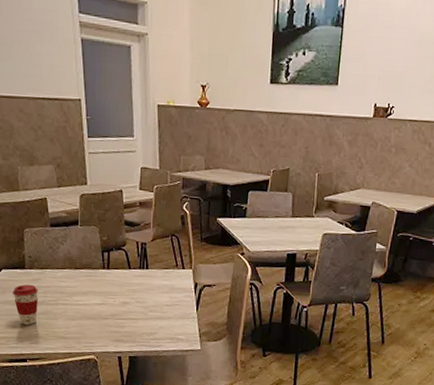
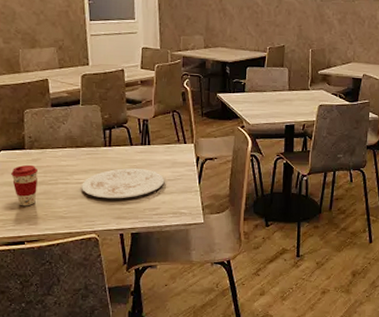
plate: none [81,292,163,322] -> present [82,168,165,199]

